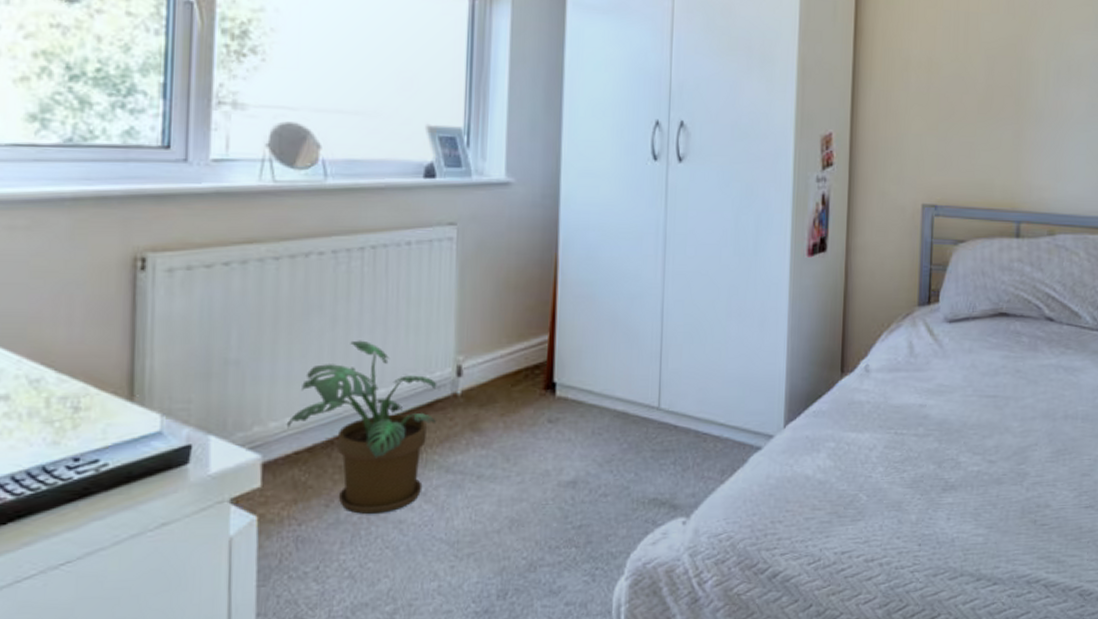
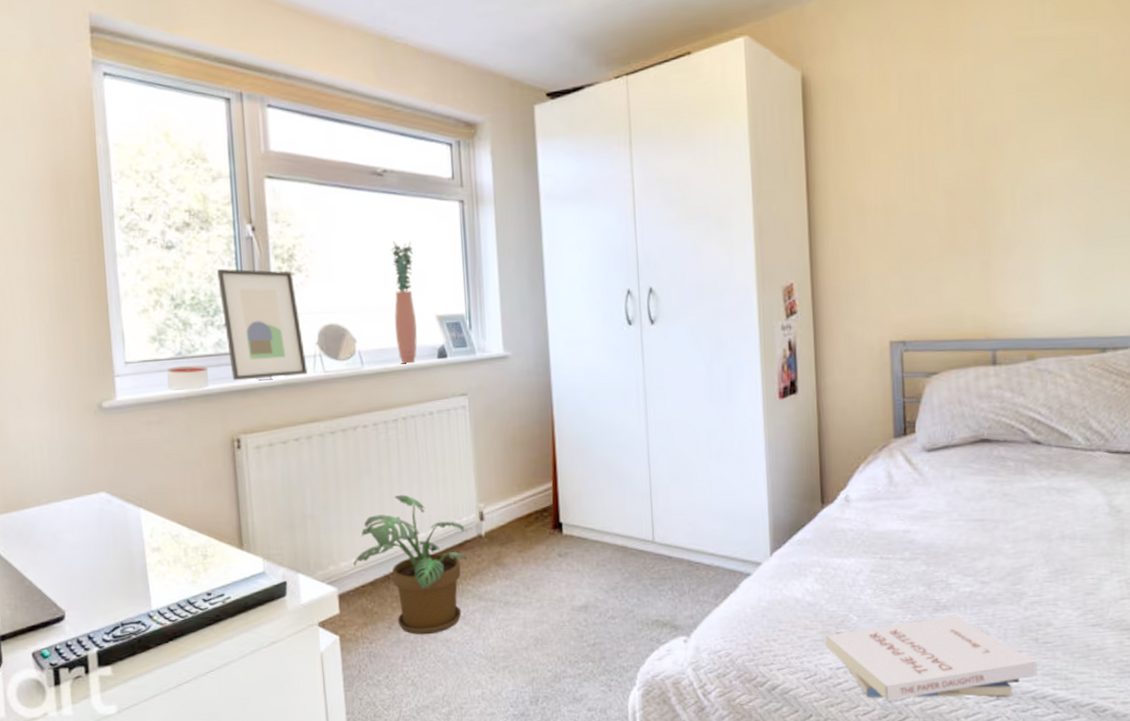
candle: none [47,156,111,190] -> present [167,365,209,391]
picture frame: none [137,36,251,186] -> present [217,268,308,381]
vase: none [372,32,406,181] -> present [391,241,418,364]
books: none [832,495,1033,588] -> present [824,615,1037,701]

